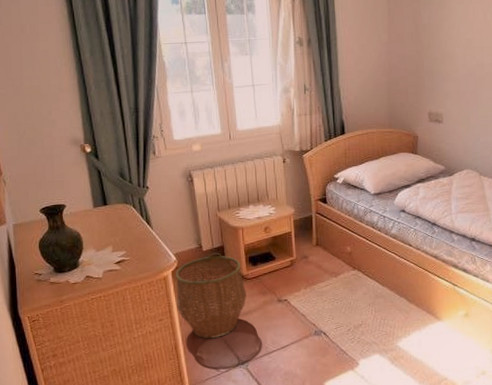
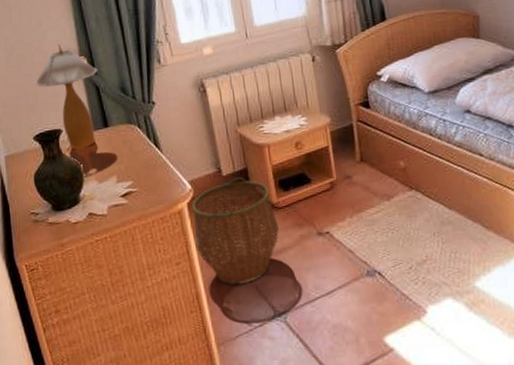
table lamp: none [43,132,100,223] -> present [34,44,98,150]

